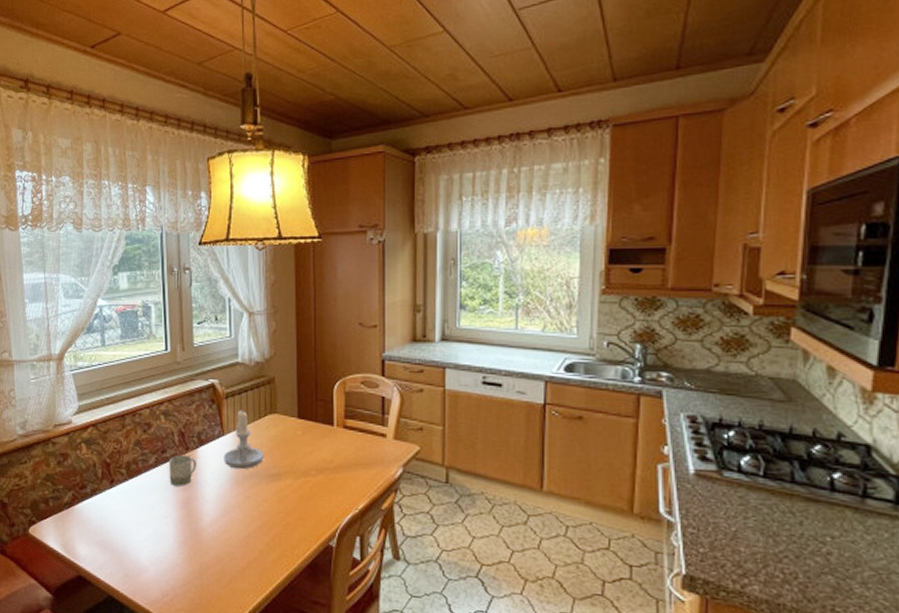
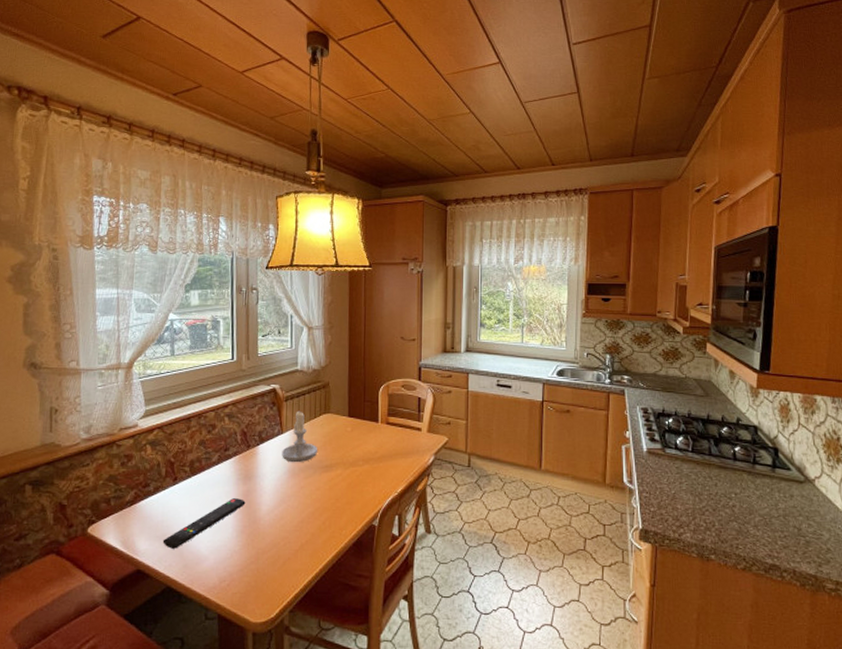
remote control: none [102,506,186,557] -> present [162,498,246,549]
cup: present [169,454,196,486] -> none [231,452,257,480]

